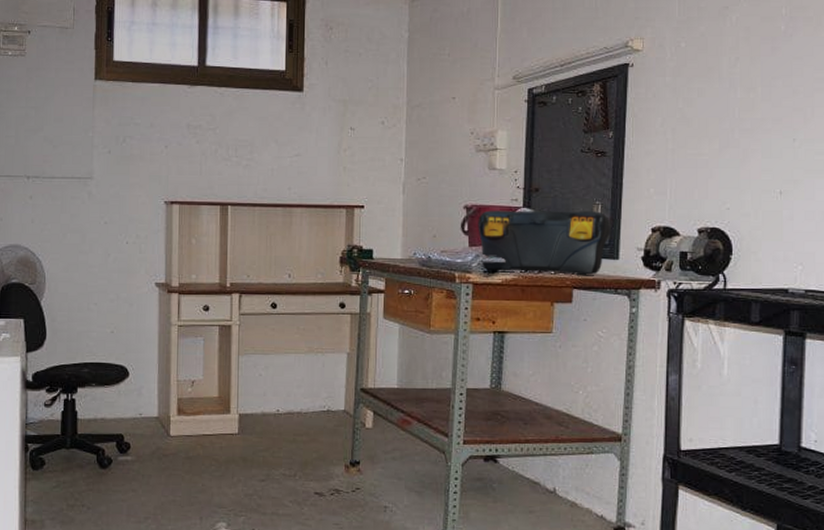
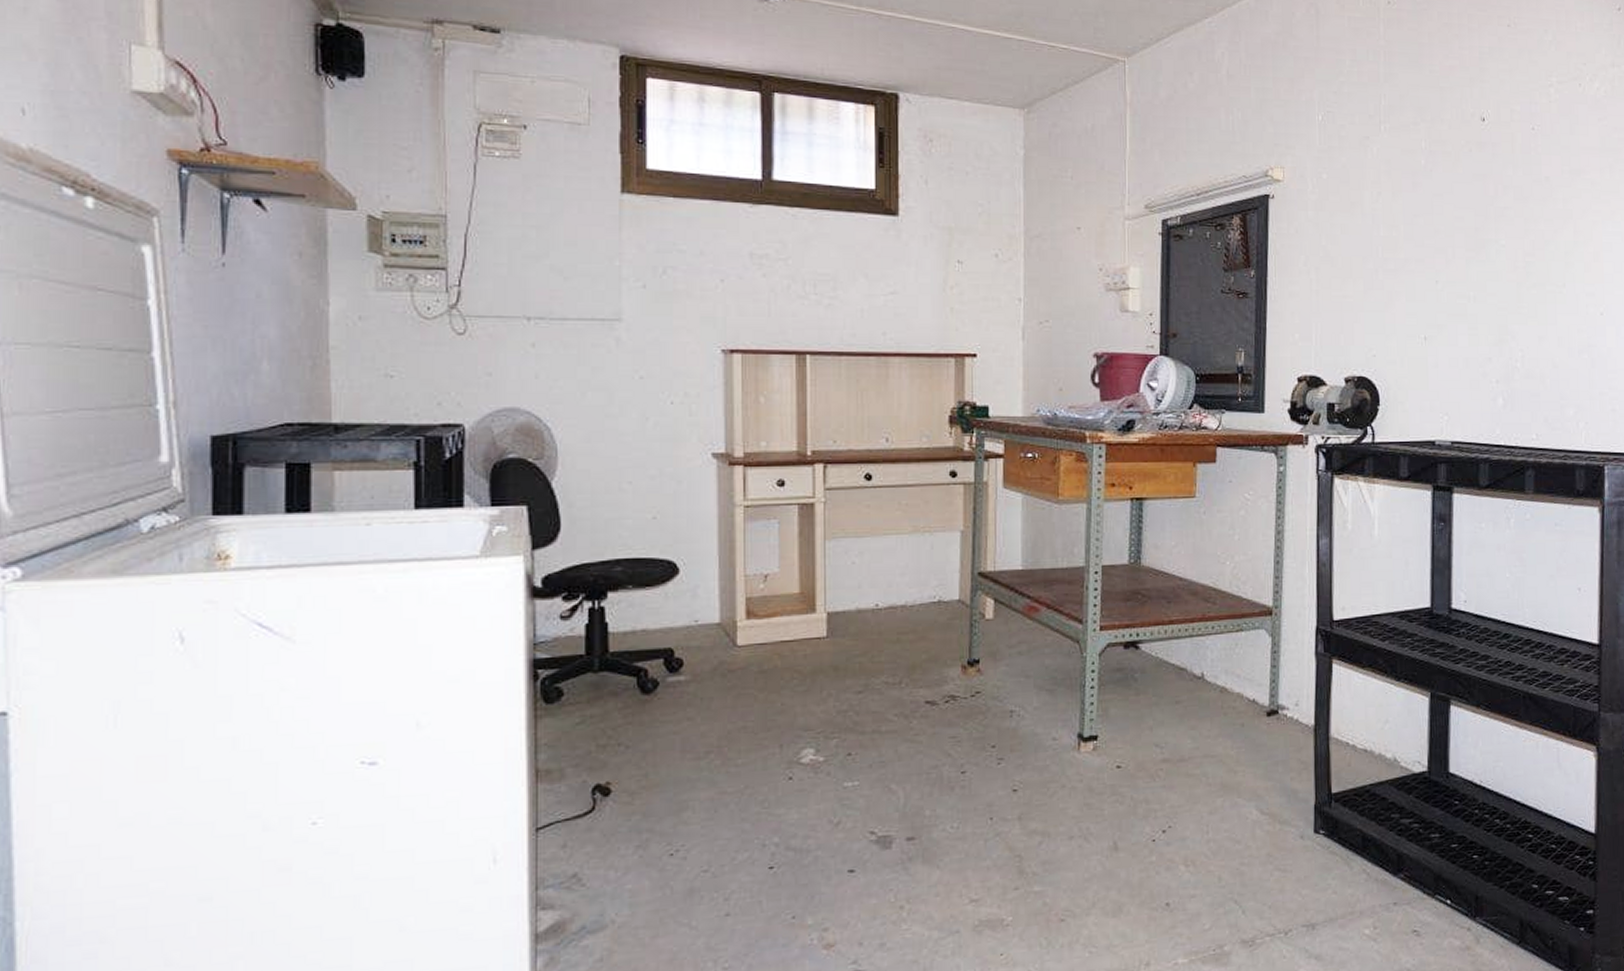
toolbox: present [478,210,611,276] -> none [1110,359,1255,432]

